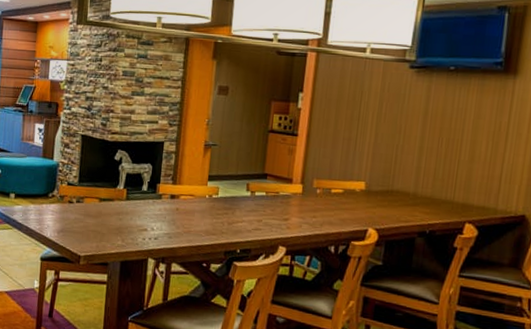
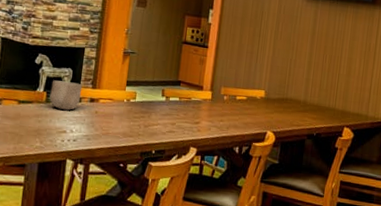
bowl: none [130,176,163,208] -> present [49,80,83,110]

